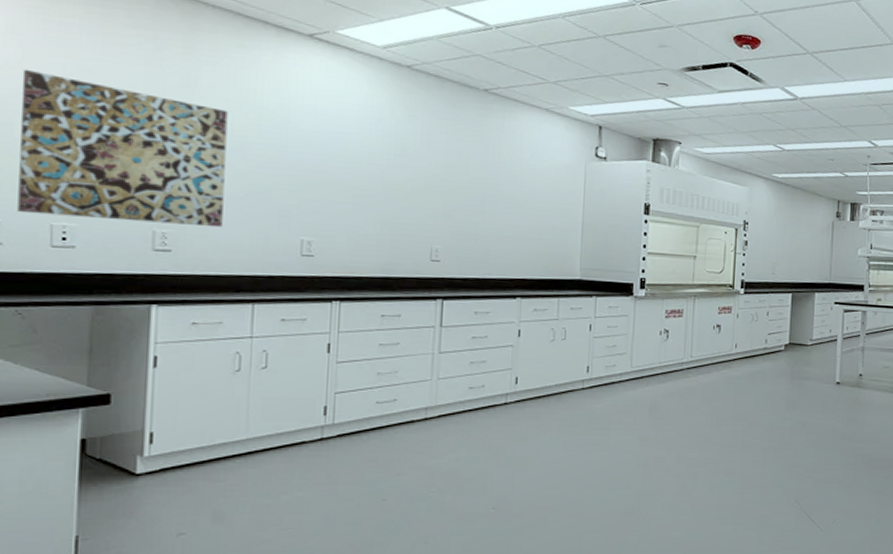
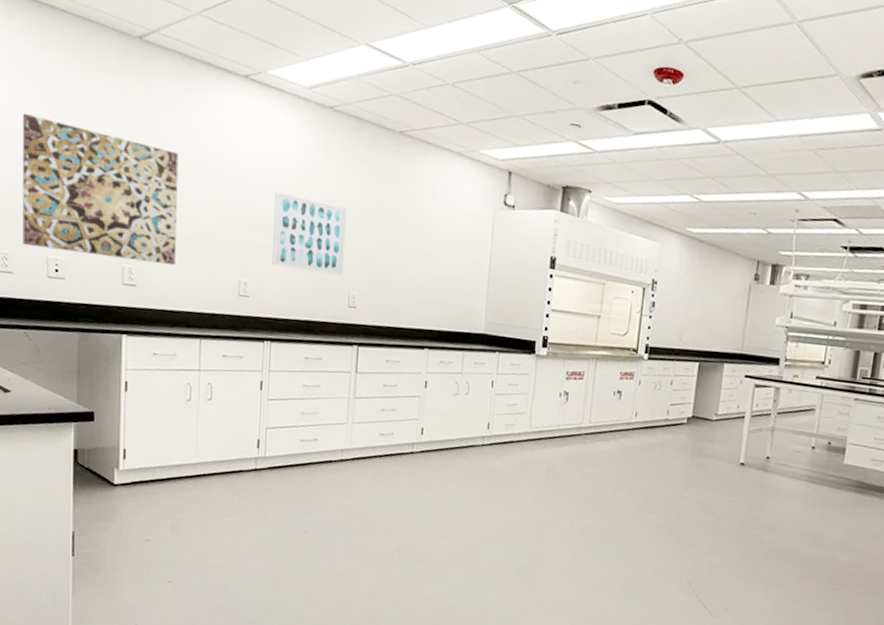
wall art: none [341,148,428,230] -> present [272,191,348,276]

